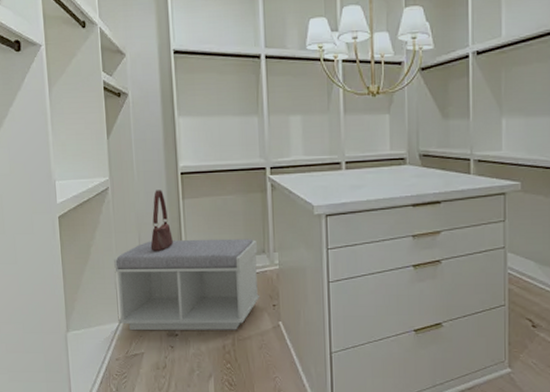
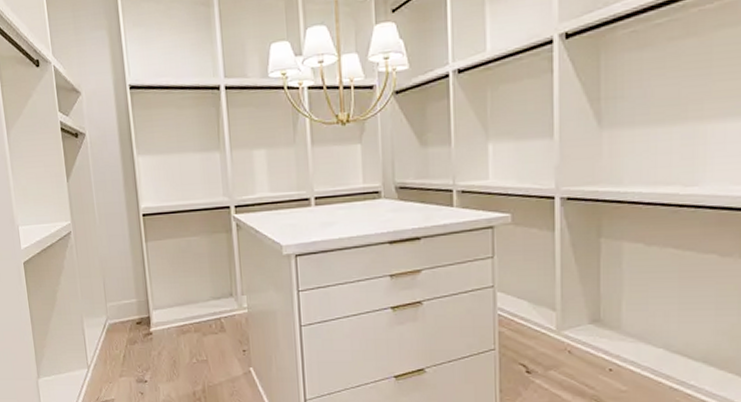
bench: present [114,238,259,331] -> none [80,281,229,377]
shoulder bag: present [150,190,173,251] -> none [115,233,138,296]

